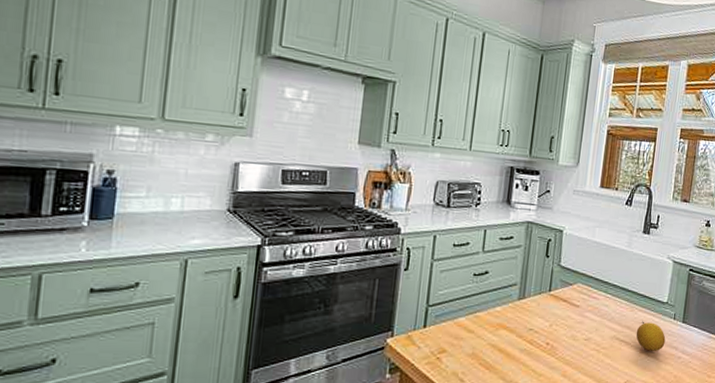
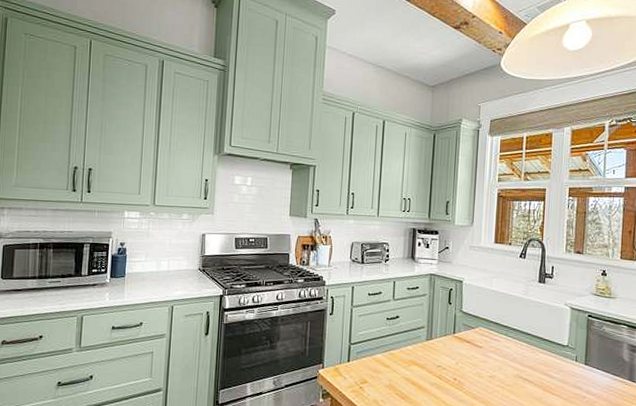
fruit: present [636,321,666,352] -> none [538,362,569,391]

